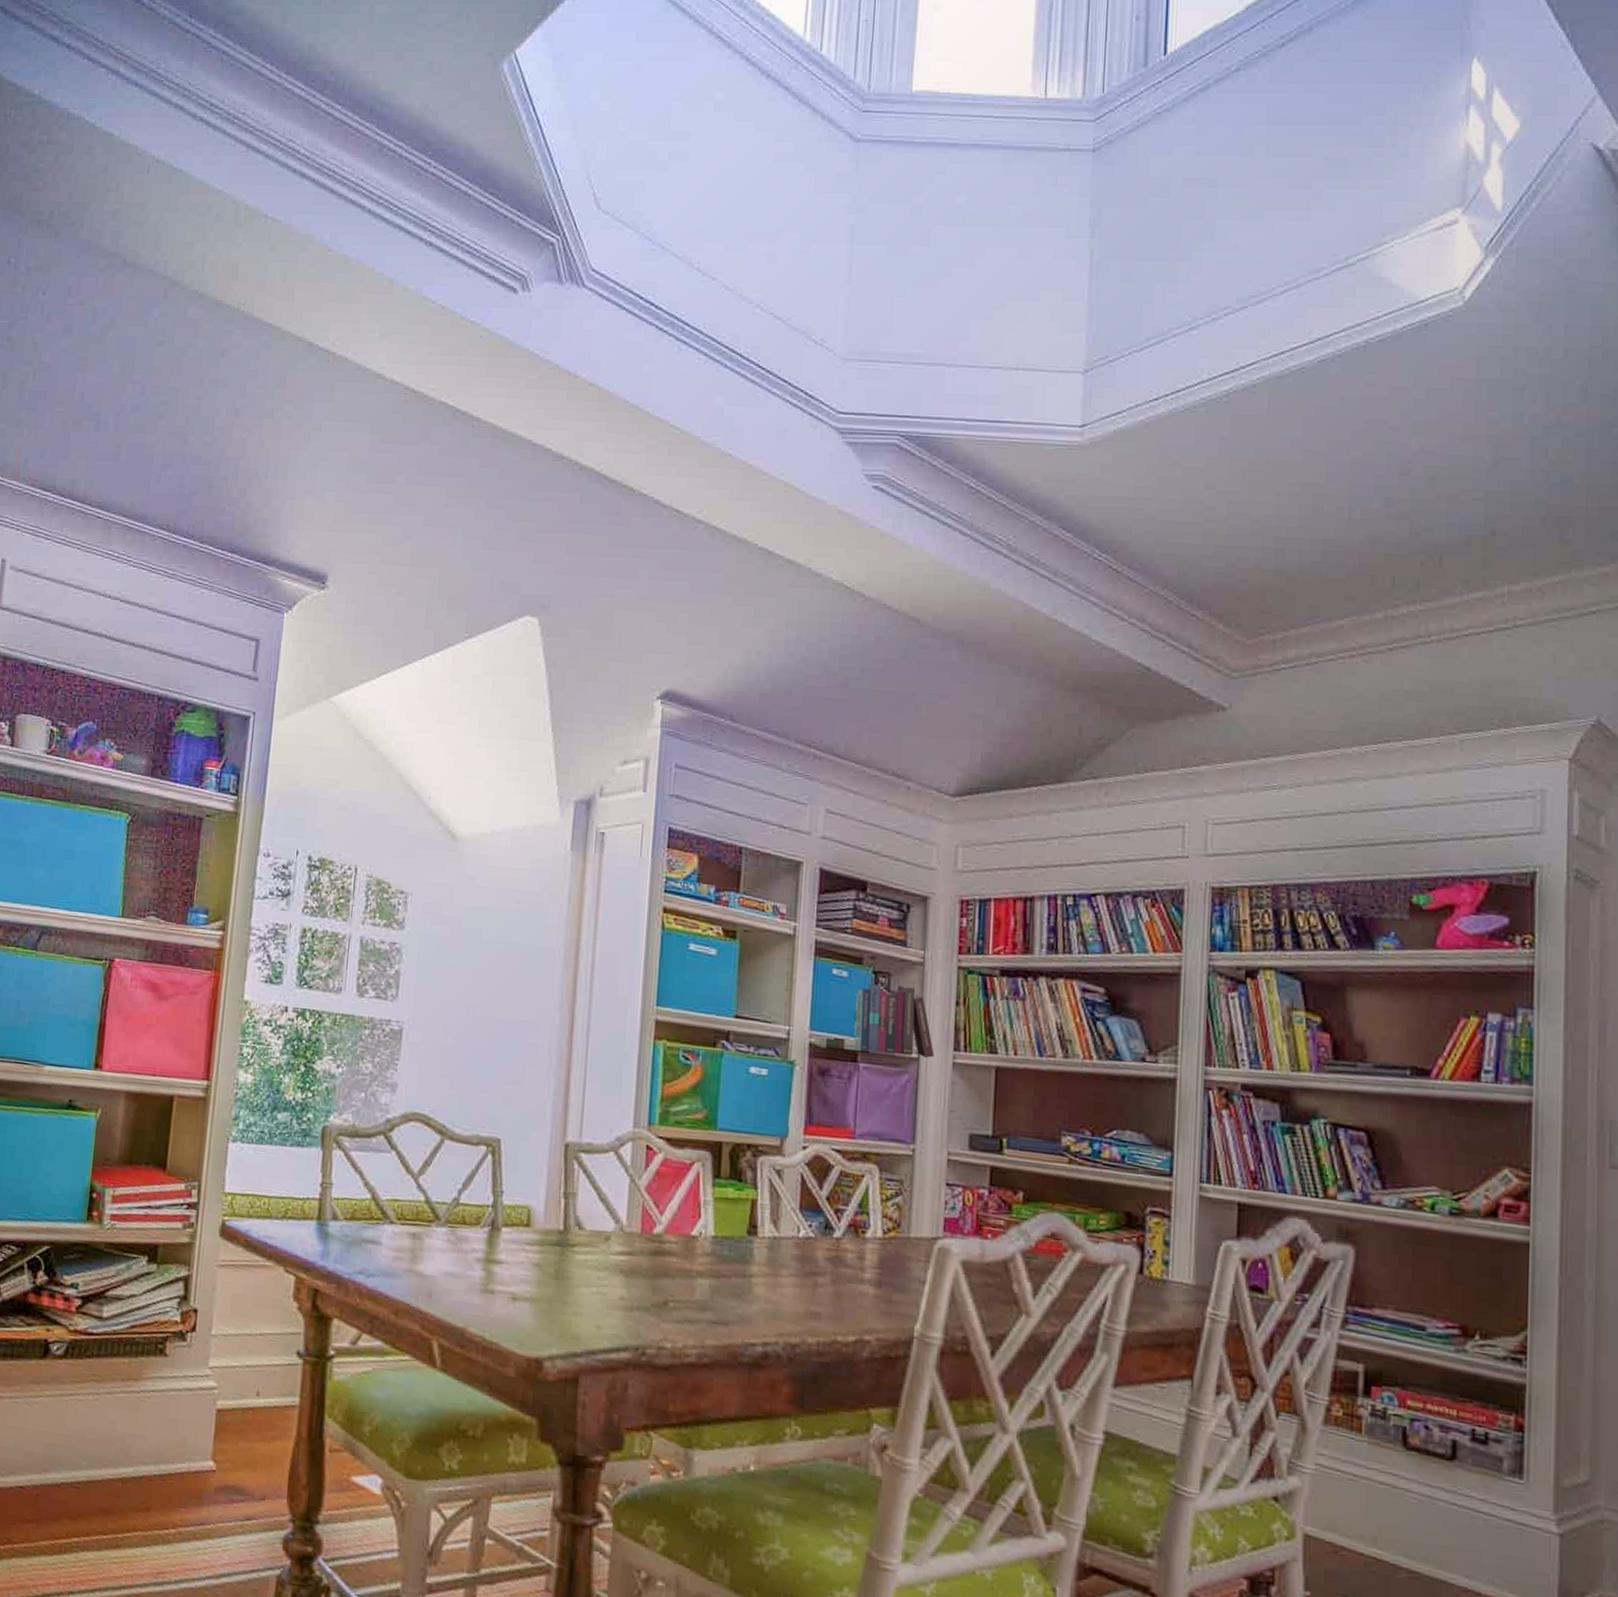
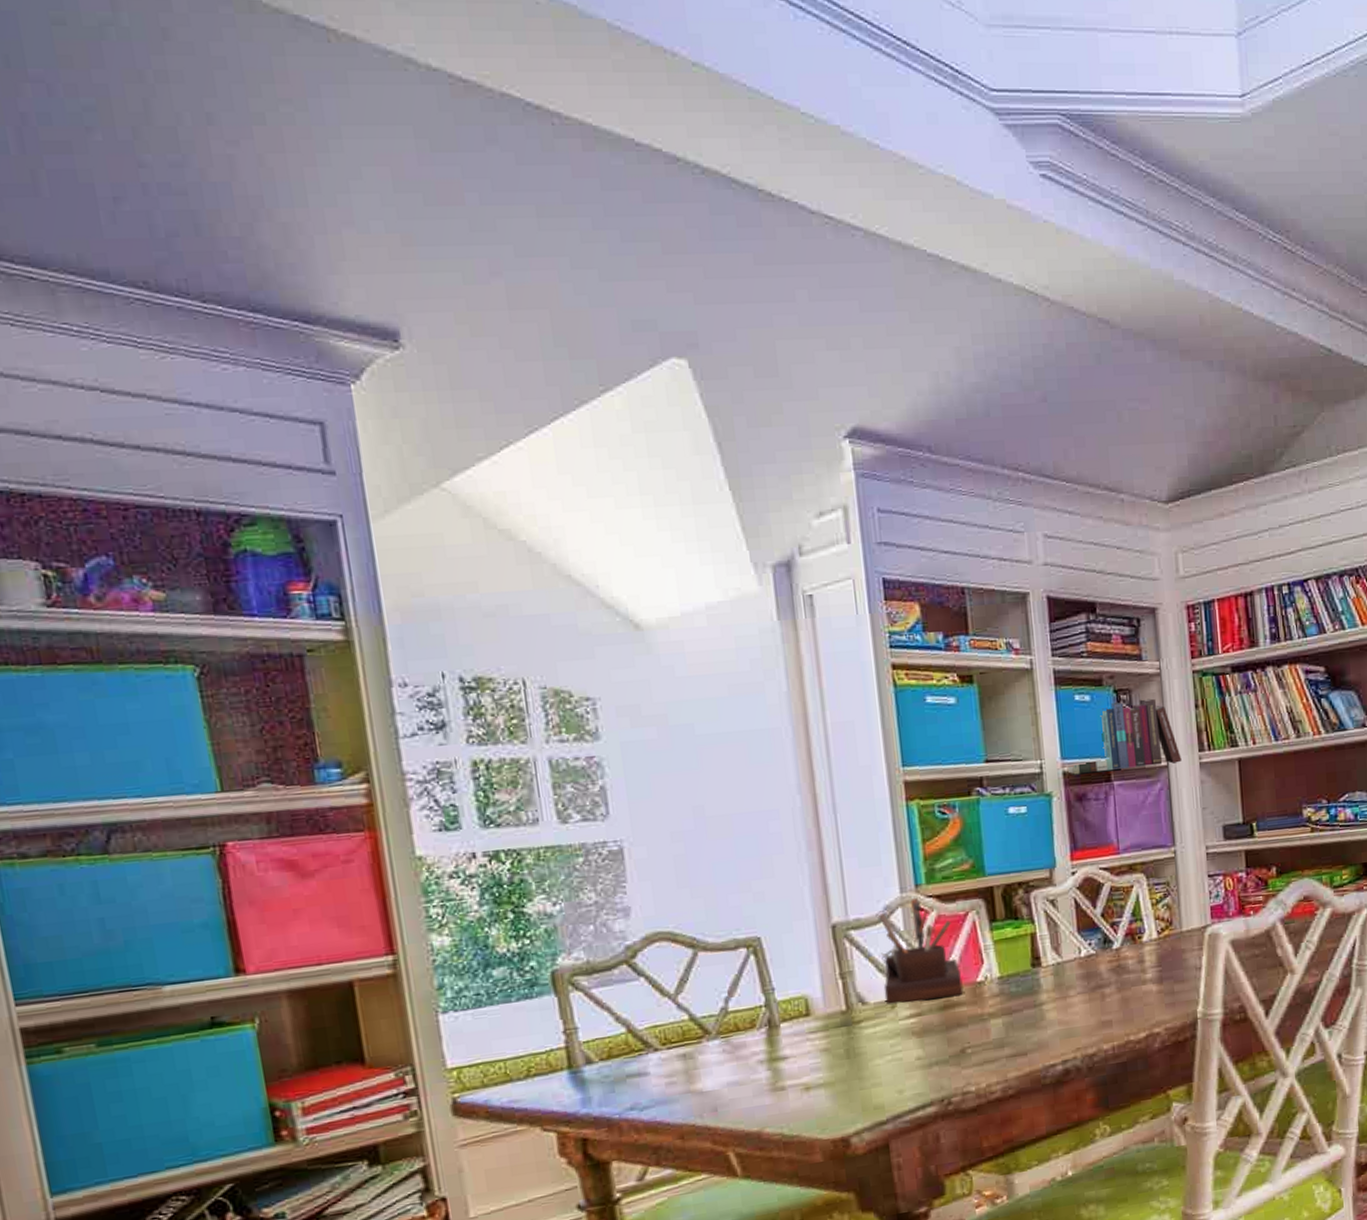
desk organizer: none [600,1135,678,1244] -> present [879,897,964,1005]

